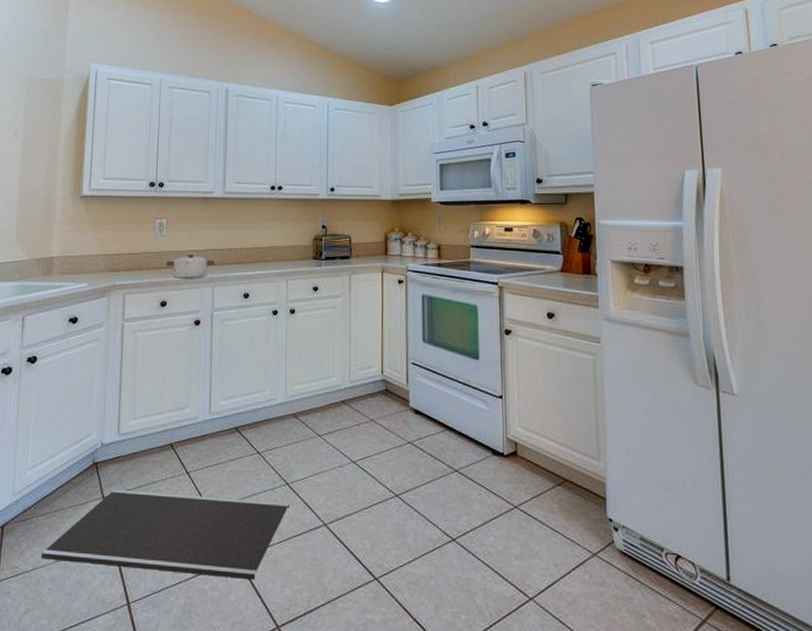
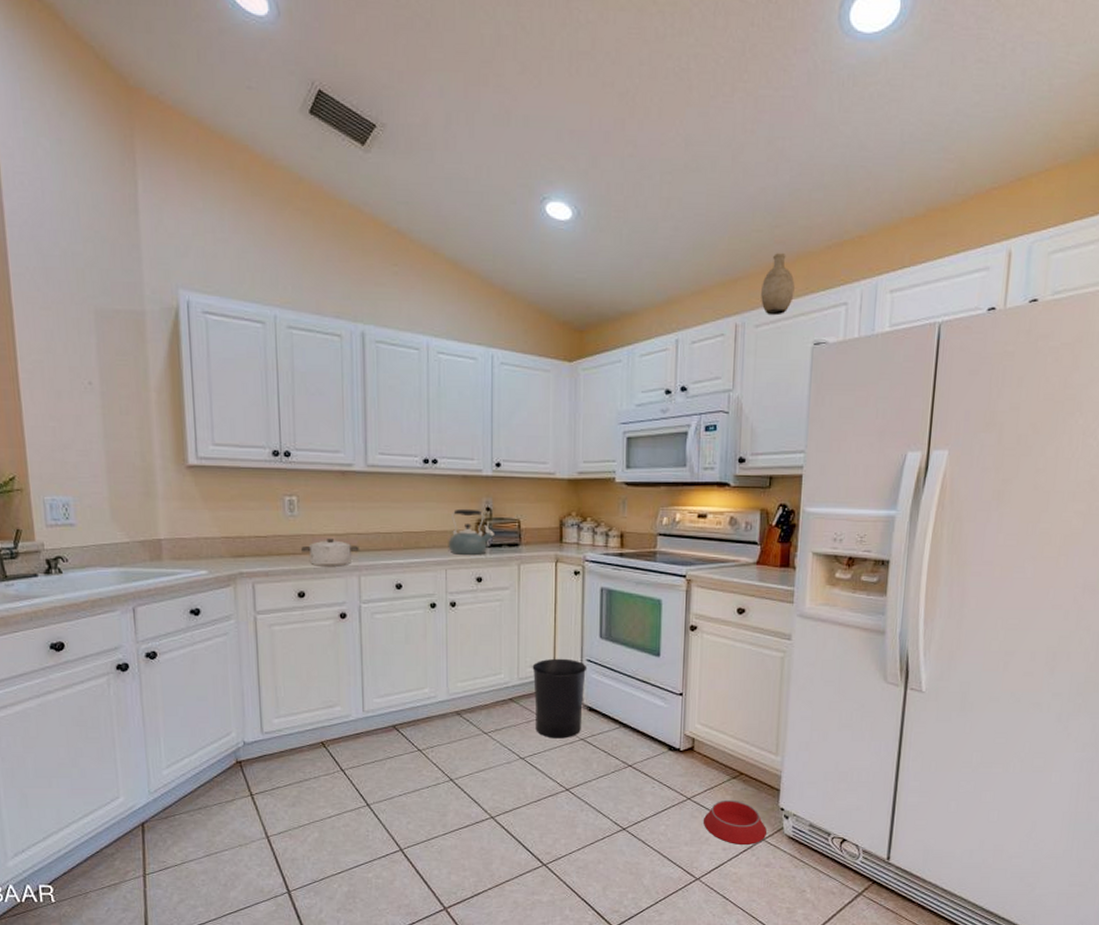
door mat: present [42,489,289,580] -> none [190,787,454,869]
kettle: none [289,227,330,268] -> present [448,508,495,556]
waste bin: none [362,361,413,442] -> present [532,658,588,739]
pet bowl: none [532,508,597,560] -> present [704,799,767,844]
decorative vase: none [543,18,571,65] -> present [761,253,795,316]

